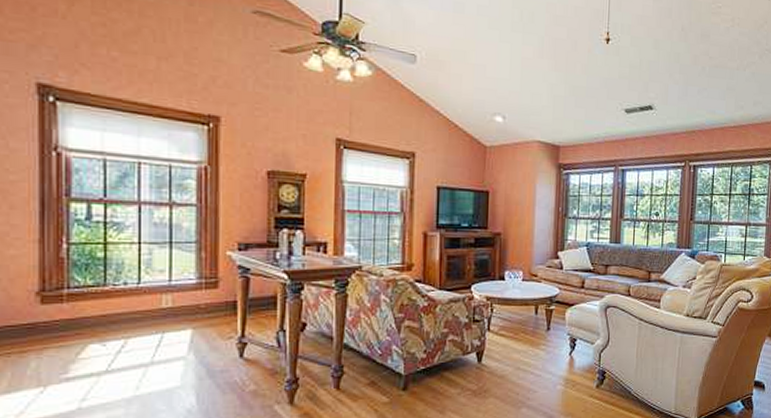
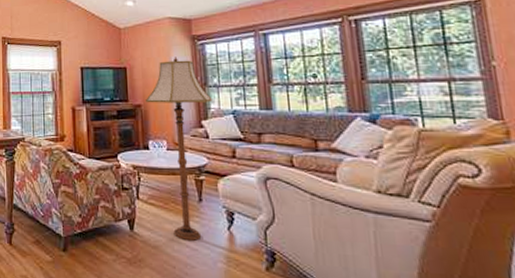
floor lamp: none [506,184,570,367] -> present [146,56,213,241]

